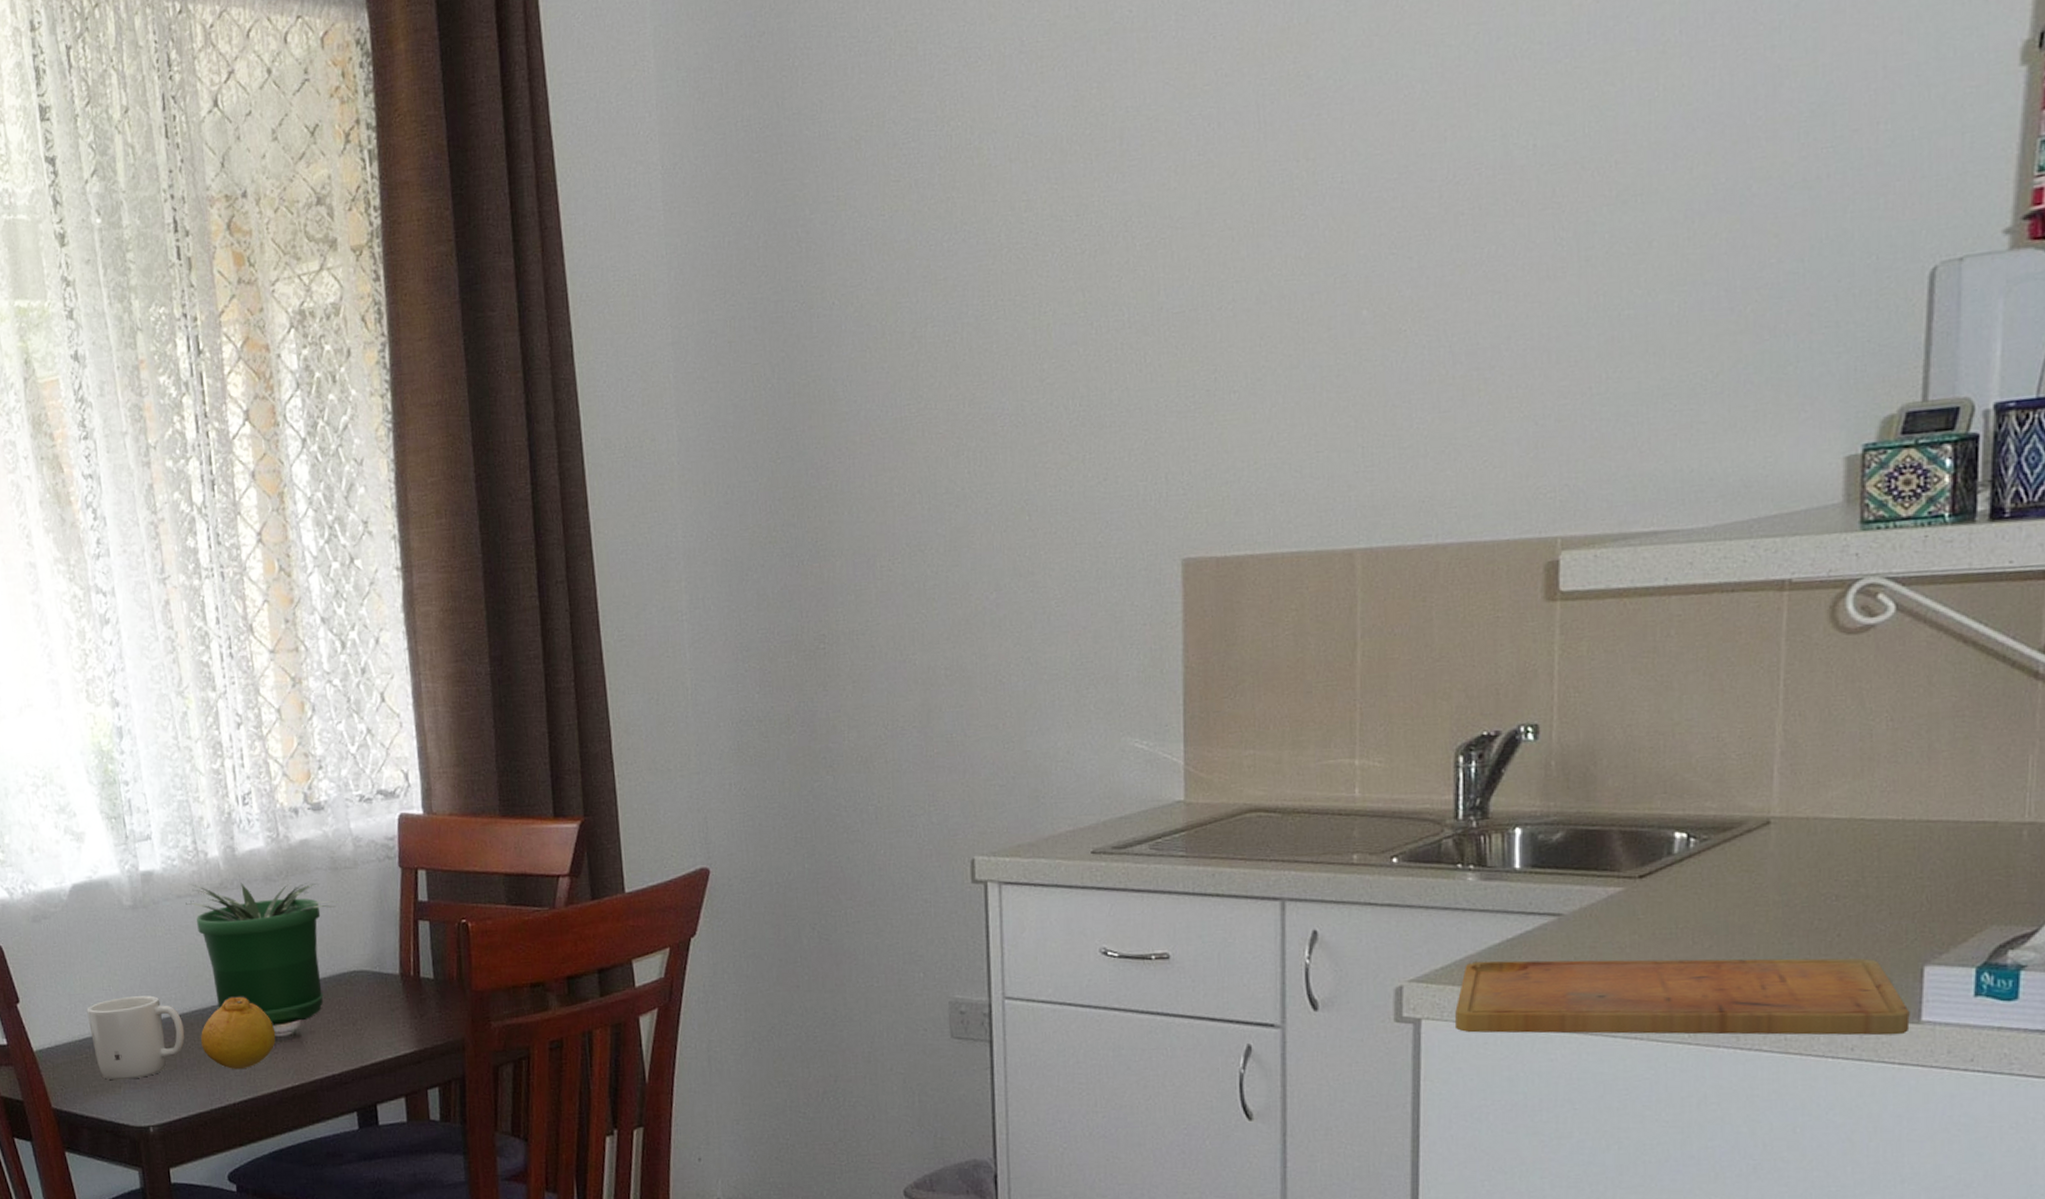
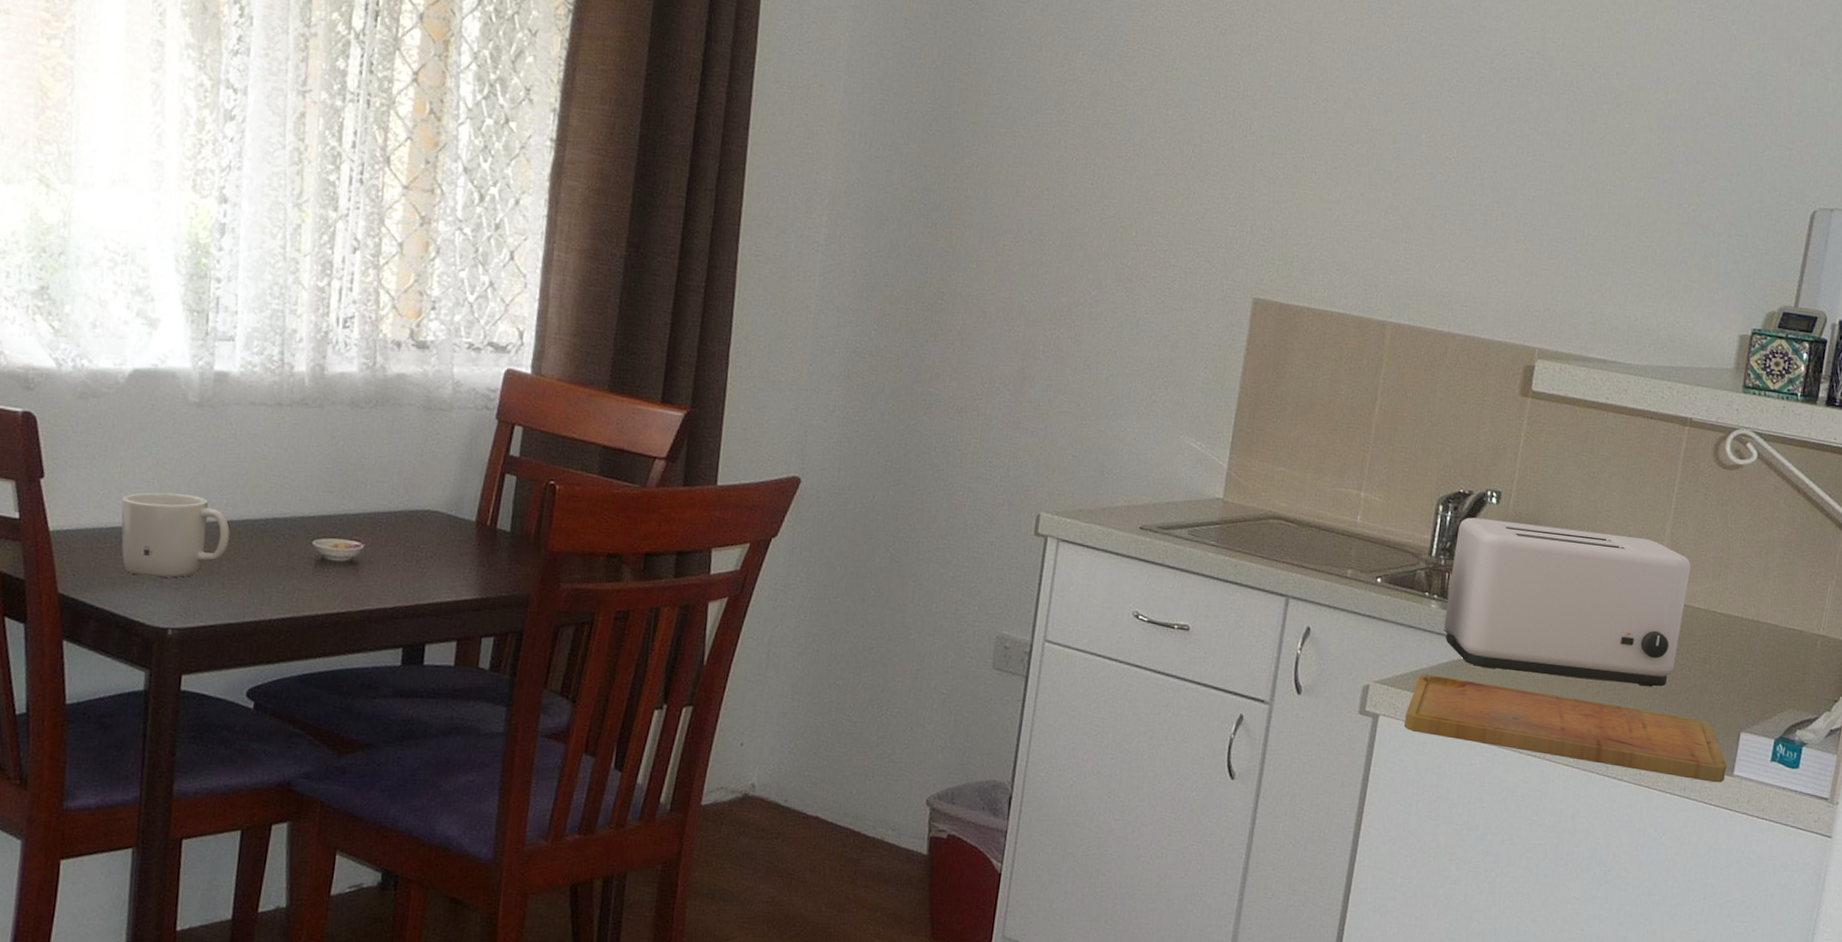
planter: present [186,883,342,1027] -> none [259,393,430,551]
fruit: present [201,996,276,1070] -> none [246,513,331,587]
toaster: none [1487,744,1819,943] -> present [1443,517,1691,688]

